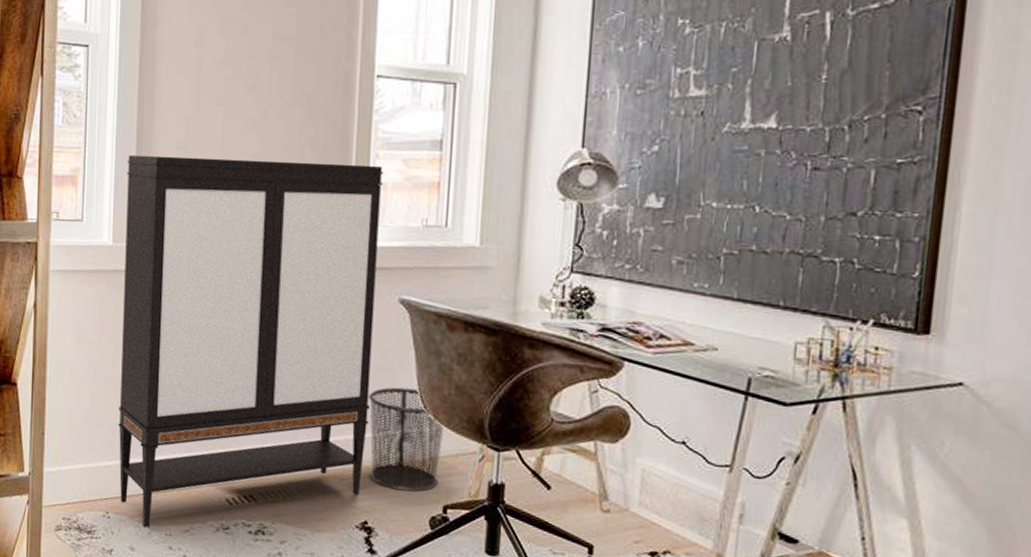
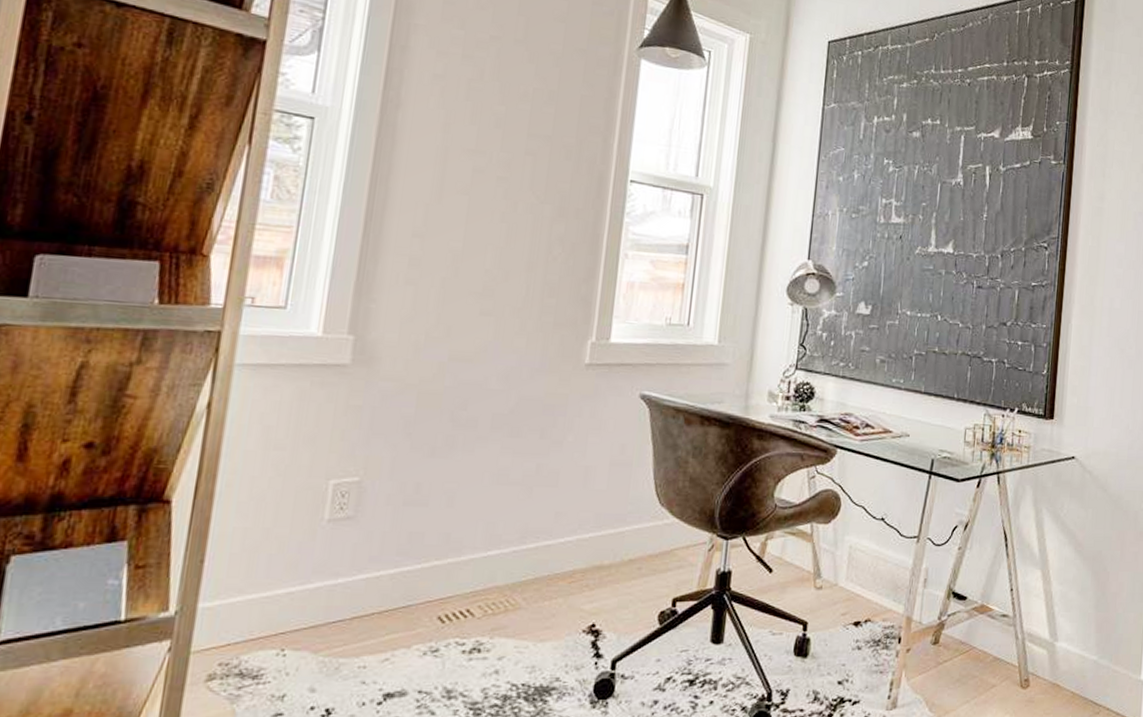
storage cabinet: present [118,154,383,528] -> none [301,238,631,662]
waste bin: present [369,387,445,492] -> none [601,482,678,588]

